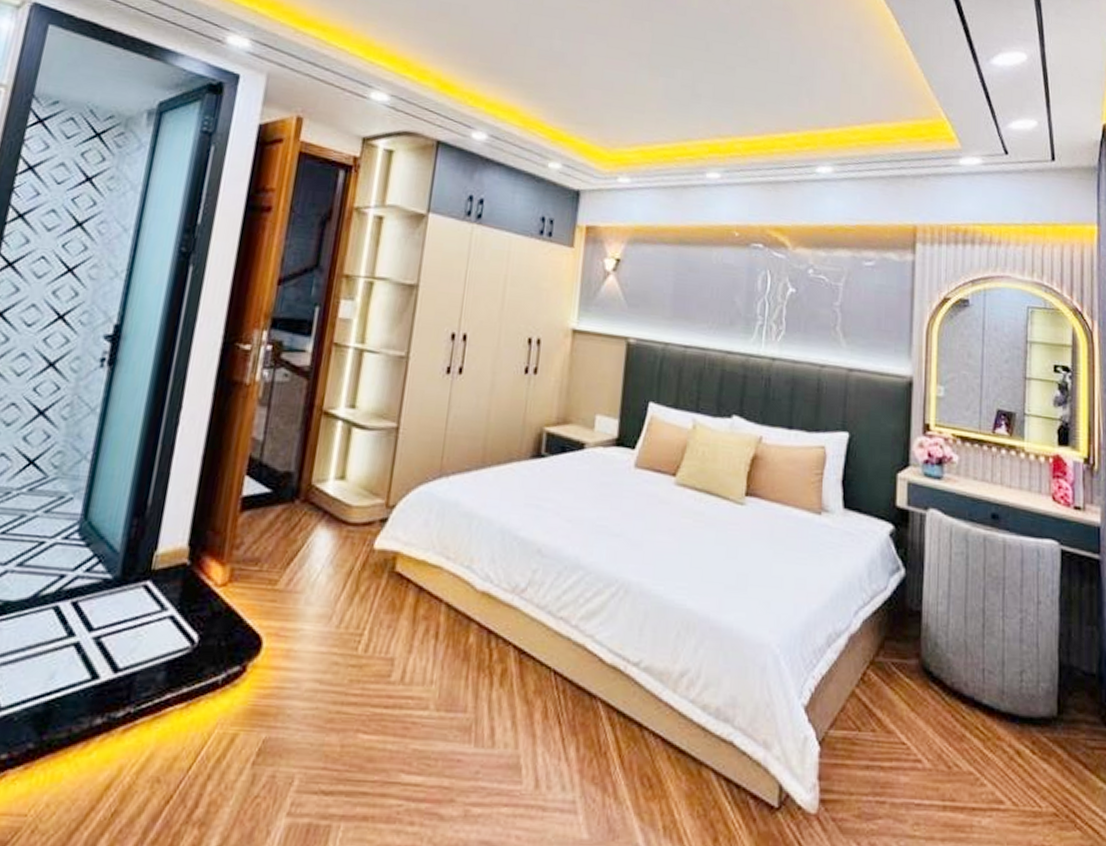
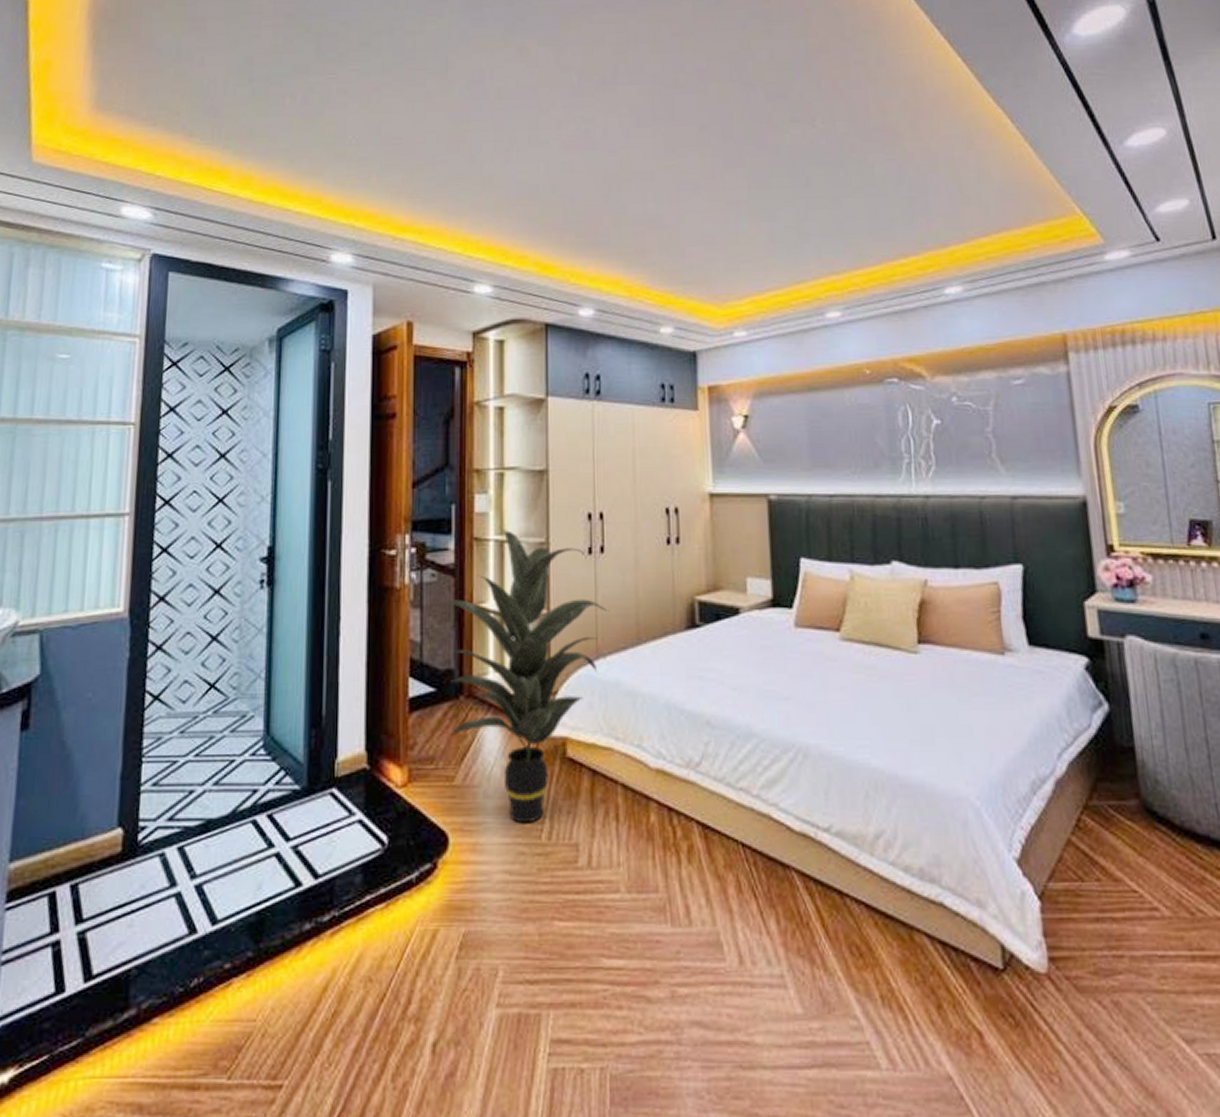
indoor plant: none [280,339,459,634] -> present [442,530,609,824]

